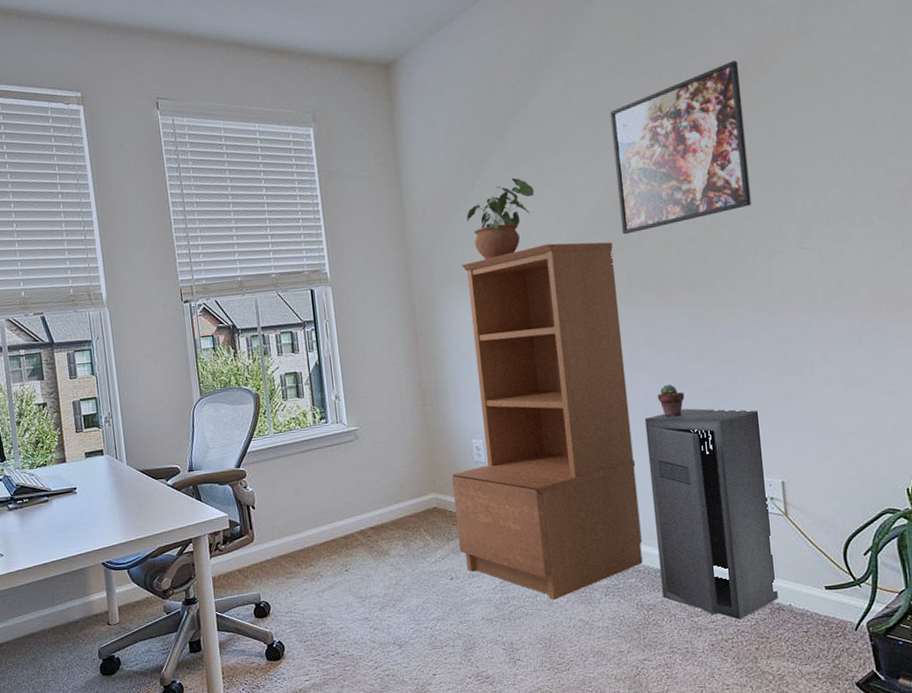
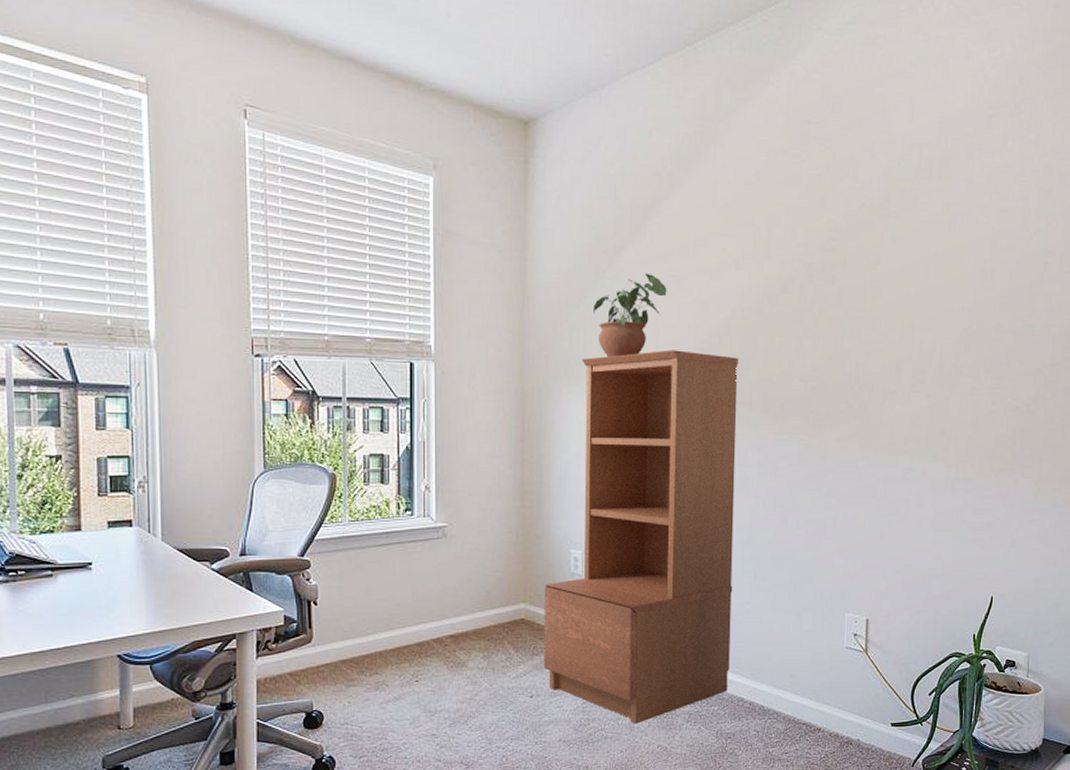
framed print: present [610,60,752,235] -> none [749,191,881,352]
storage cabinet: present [644,408,778,620] -> none [742,538,854,752]
potted succulent: present [657,385,685,418] -> none [762,512,788,546]

